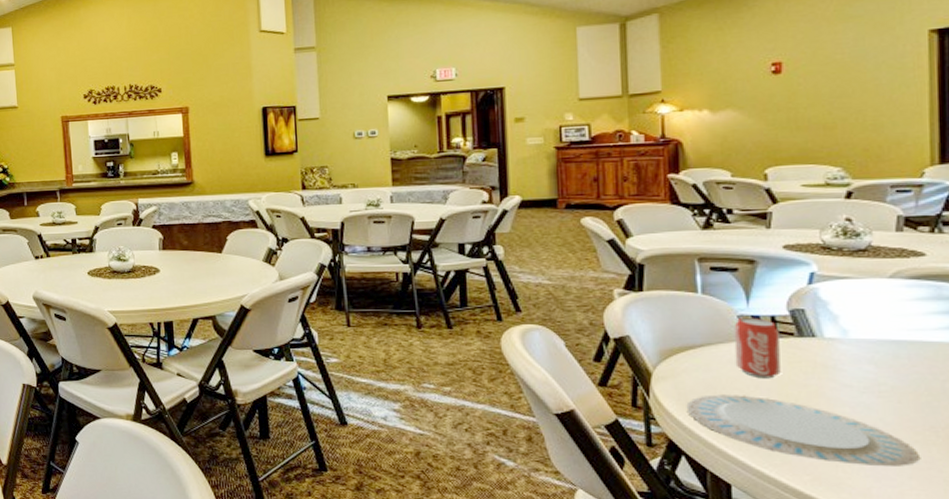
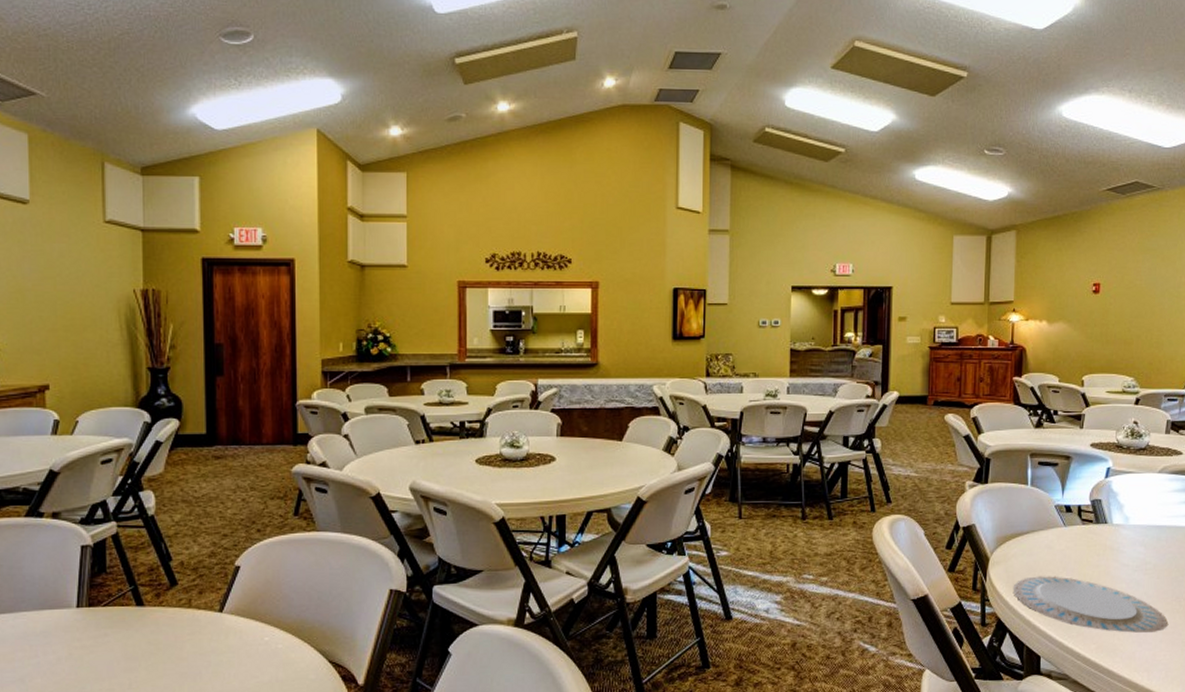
beverage can: present [734,317,781,379] -> none [1050,506,1083,561]

